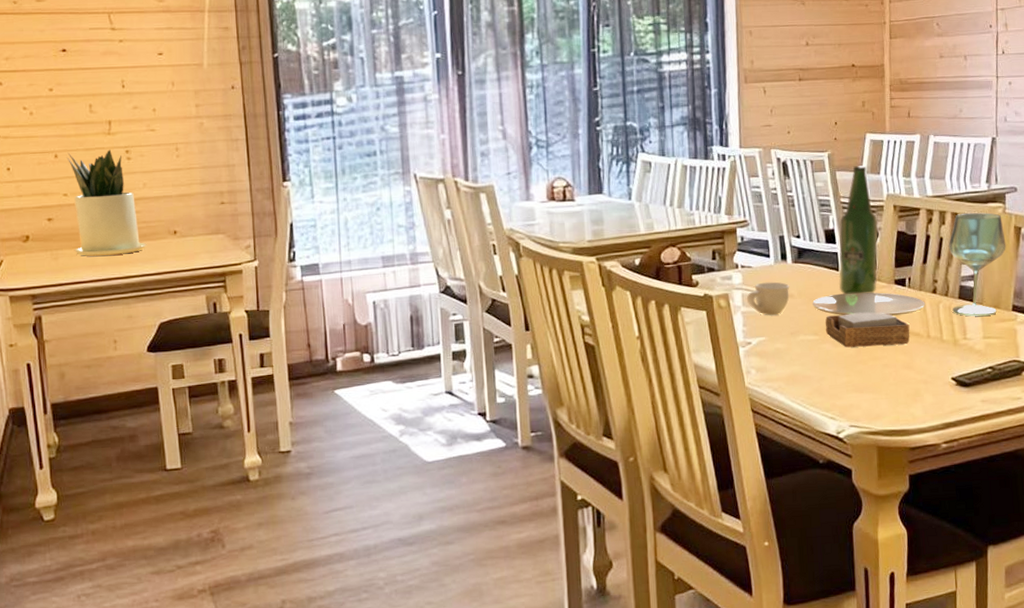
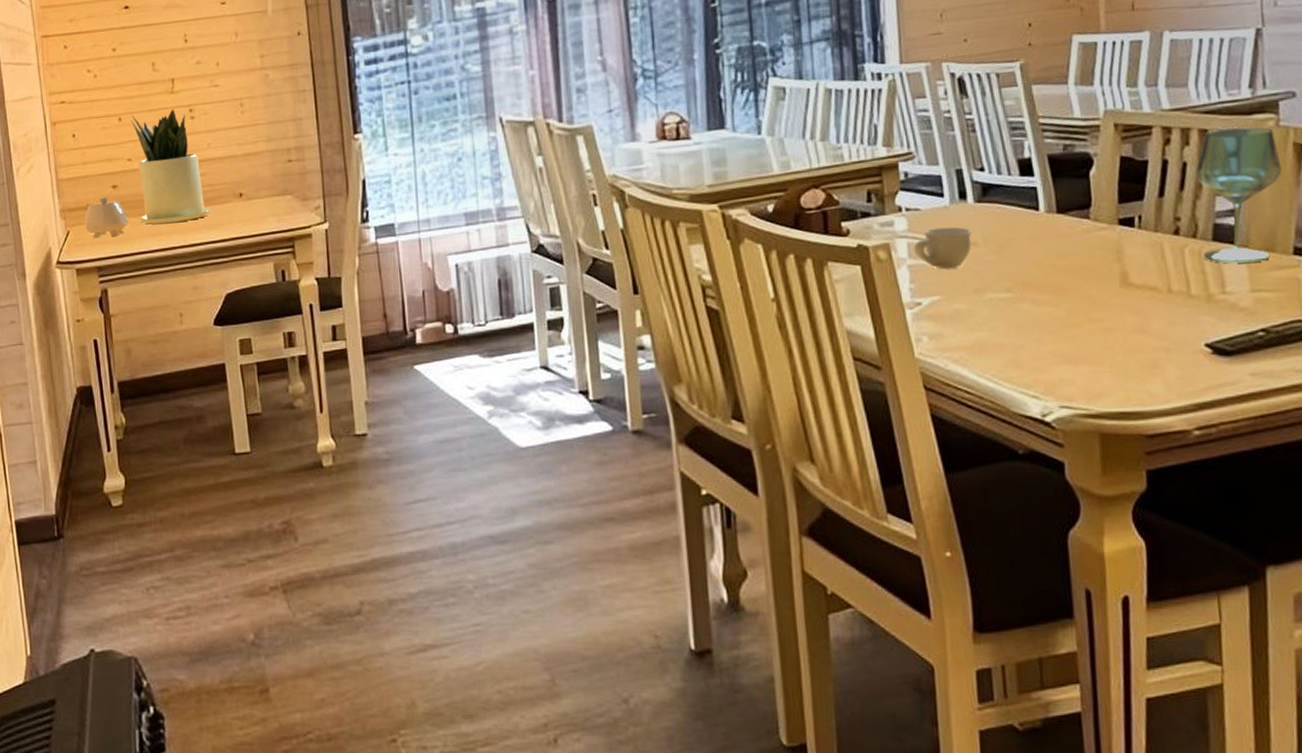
sugar bowl: none [18,229,64,267] -> present [84,197,129,238]
plate: present [812,292,925,316] -> none [1002,236,1164,267]
napkin holder: present [825,312,910,348] -> none [1022,260,1143,307]
beer bottle: present [838,165,878,294] -> none [1038,75,1094,240]

